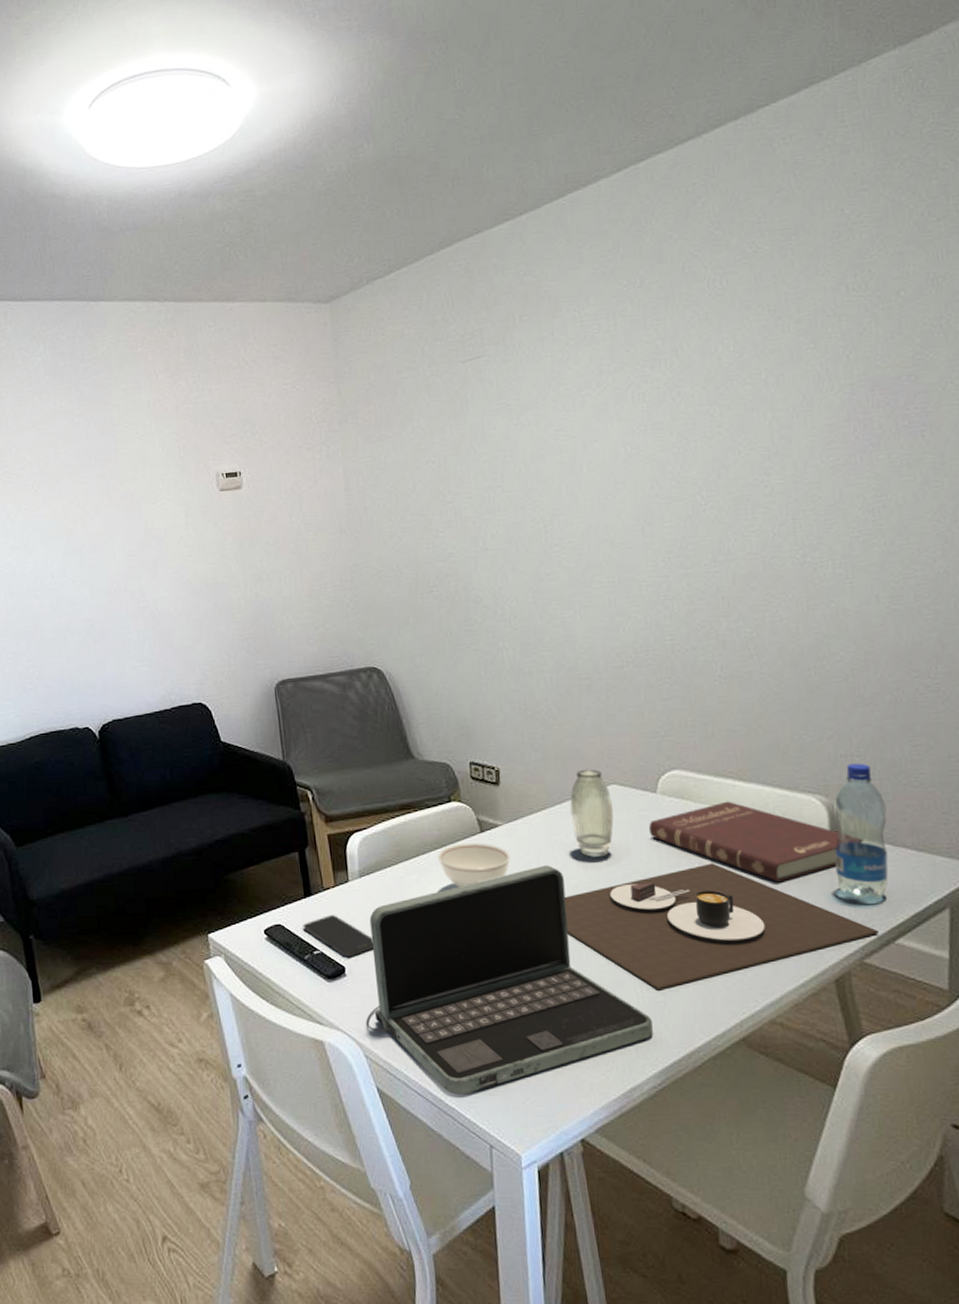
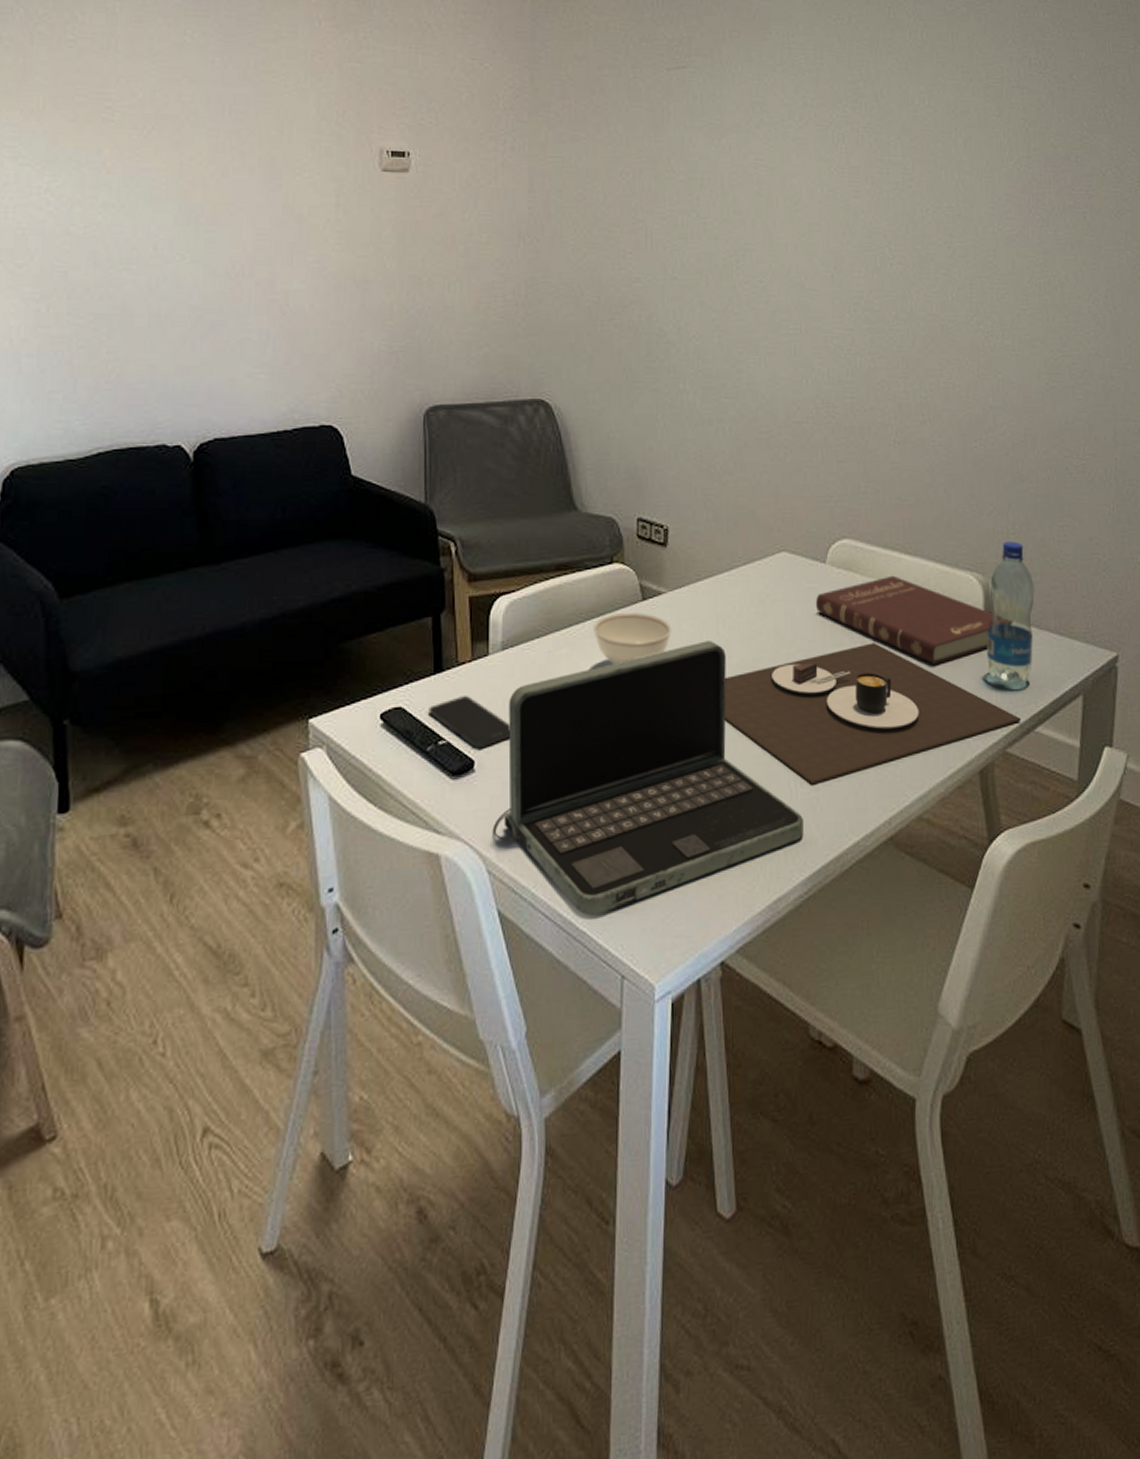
vase: present [570,769,614,857] -> none [739,533,781,633]

